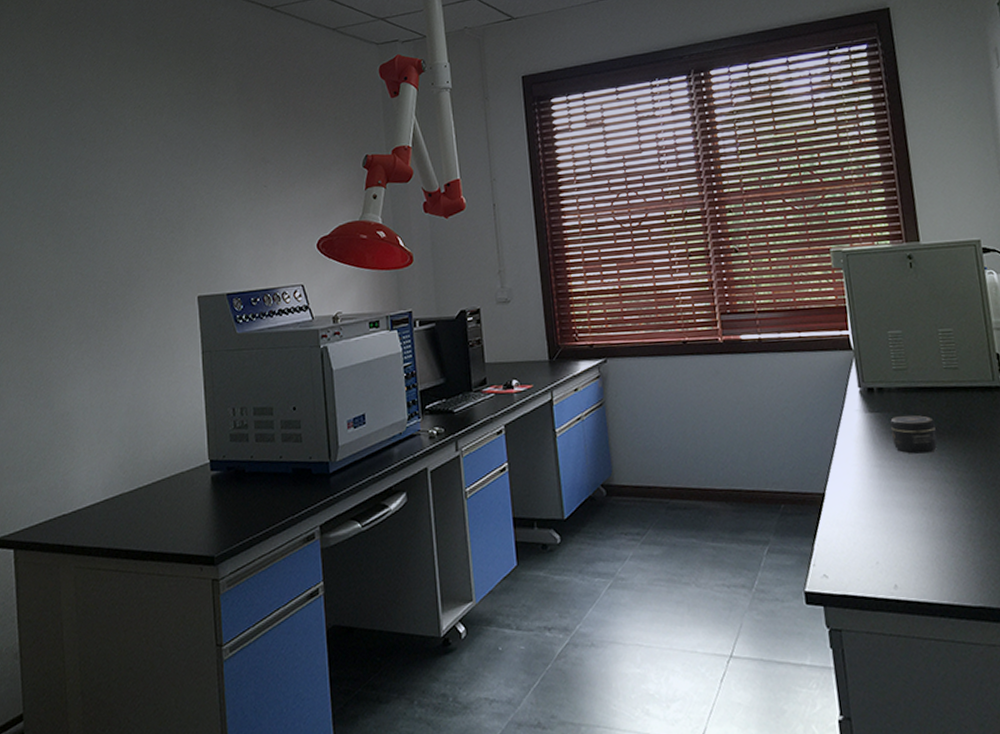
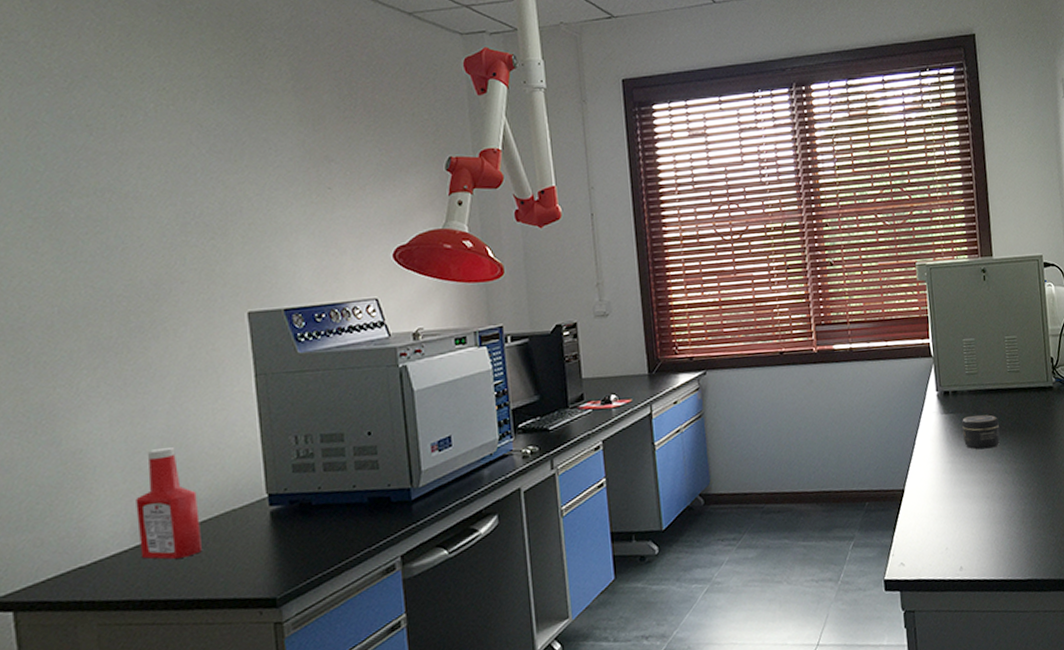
ketchup bottle: none [107,413,156,513] -> present [136,446,202,560]

